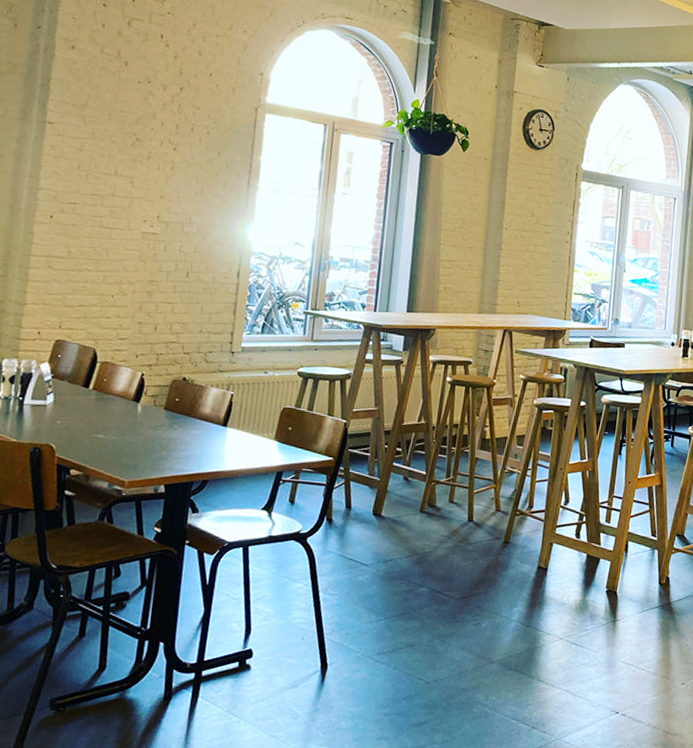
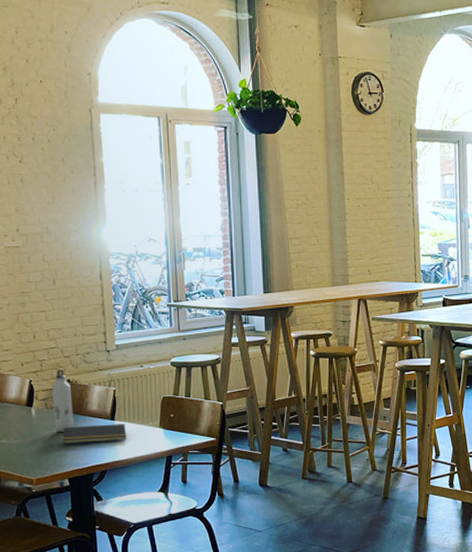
water bottle: none [160,365,186,433] -> present [52,369,74,432]
notepad: none [165,428,238,450] -> present [62,424,127,445]

